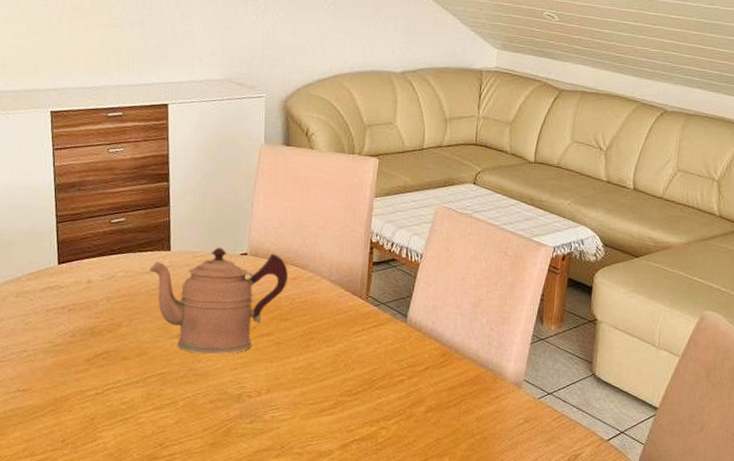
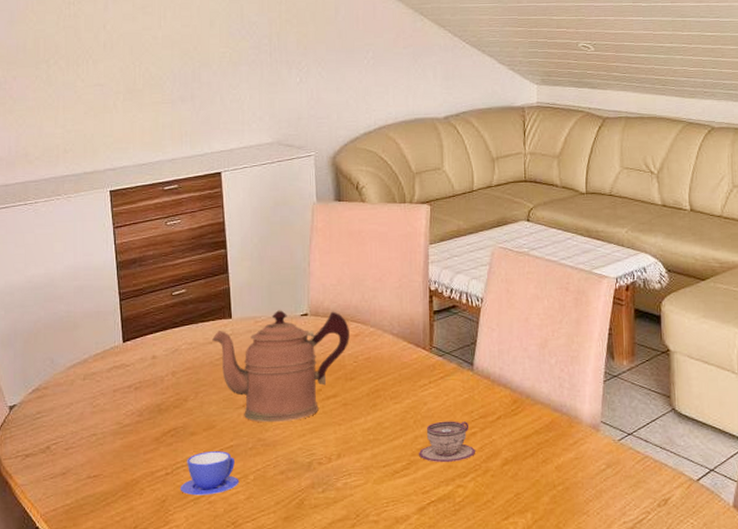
teacup: none [109,376,169,417] -> present [180,451,240,496]
teacup: none [346,367,402,405] -> present [418,421,476,462]

